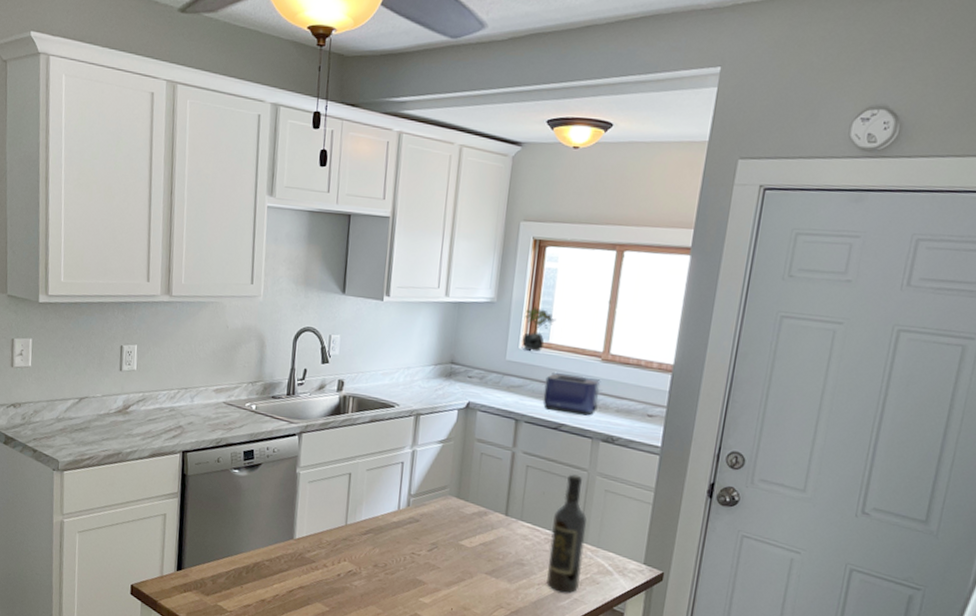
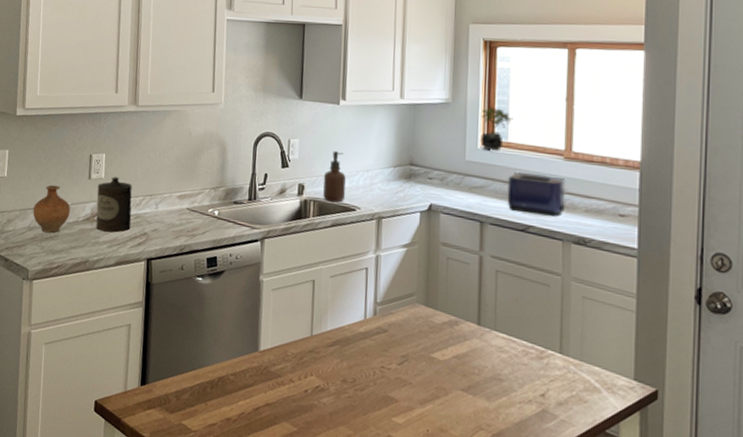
ceramic jug: none [61,376,101,425] -> present [33,185,70,233]
canister: none [128,369,166,425] -> present [96,177,132,233]
soap dispenser: none [362,348,386,399] -> present [323,151,346,203]
wine bottle: present [547,474,588,593] -> none [528,279,567,413]

